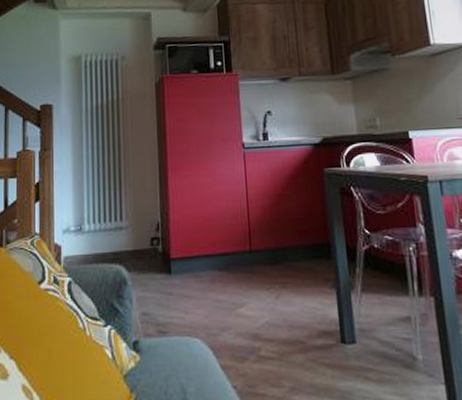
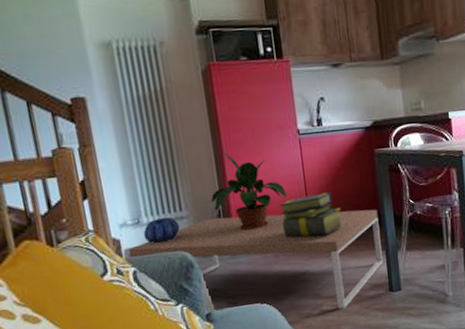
coffee table: none [67,231,333,358] -> present [128,209,383,309]
decorative bowl: none [83,226,118,253] -> present [143,217,180,243]
potted plant: none [151,162,227,250] -> present [211,151,287,231]
stack of books: none [219,213,288,263] -> present [279,192,343,238]

